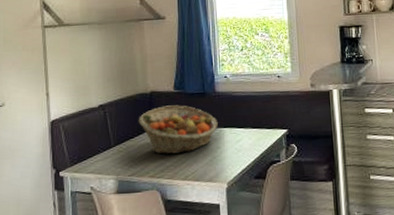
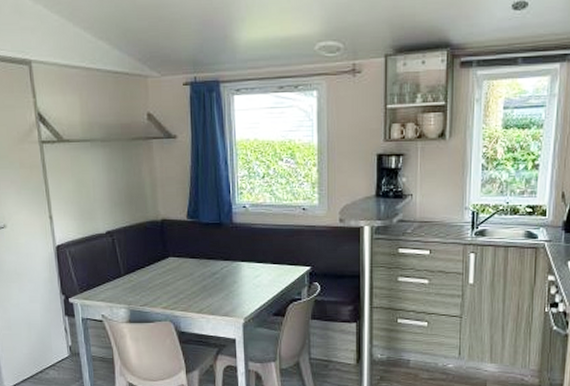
fruit basket: present [138,105,218,155] -> none [149,235,235,286]

